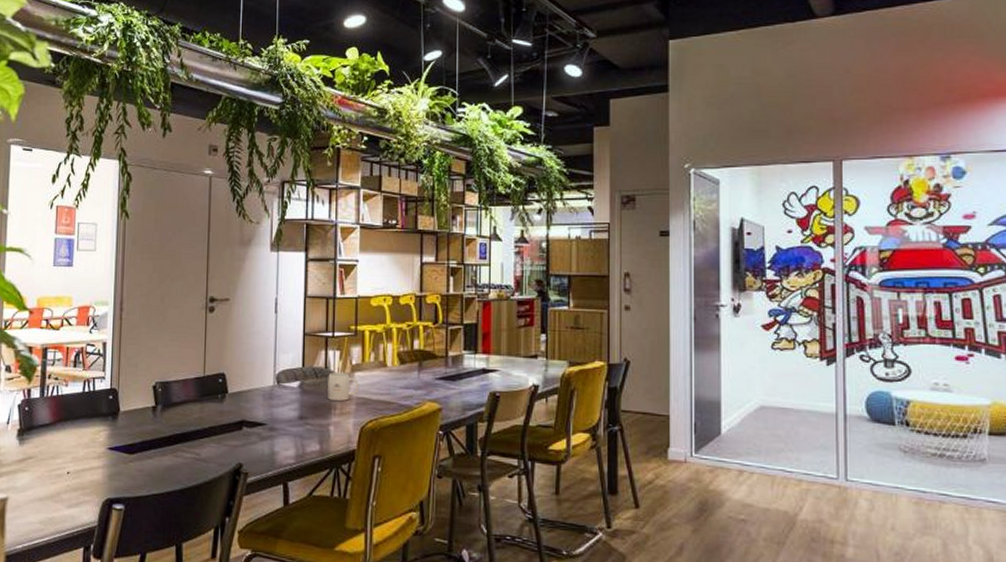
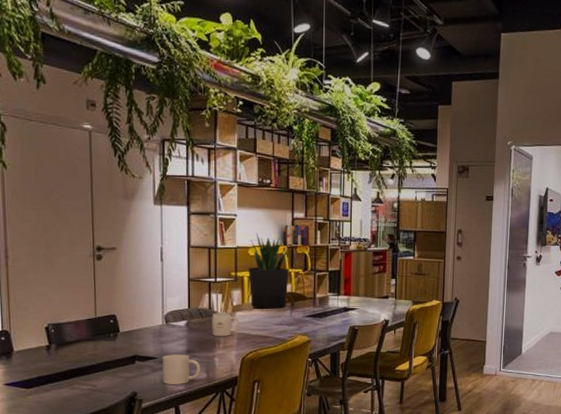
mug: none [271,420,313,457] -> present [162,354,200,384]
planter: none [370,280,417,370] -> present [248,233,289,310]
books: none [410,270,441,295] -> present [283,224,310,246]

